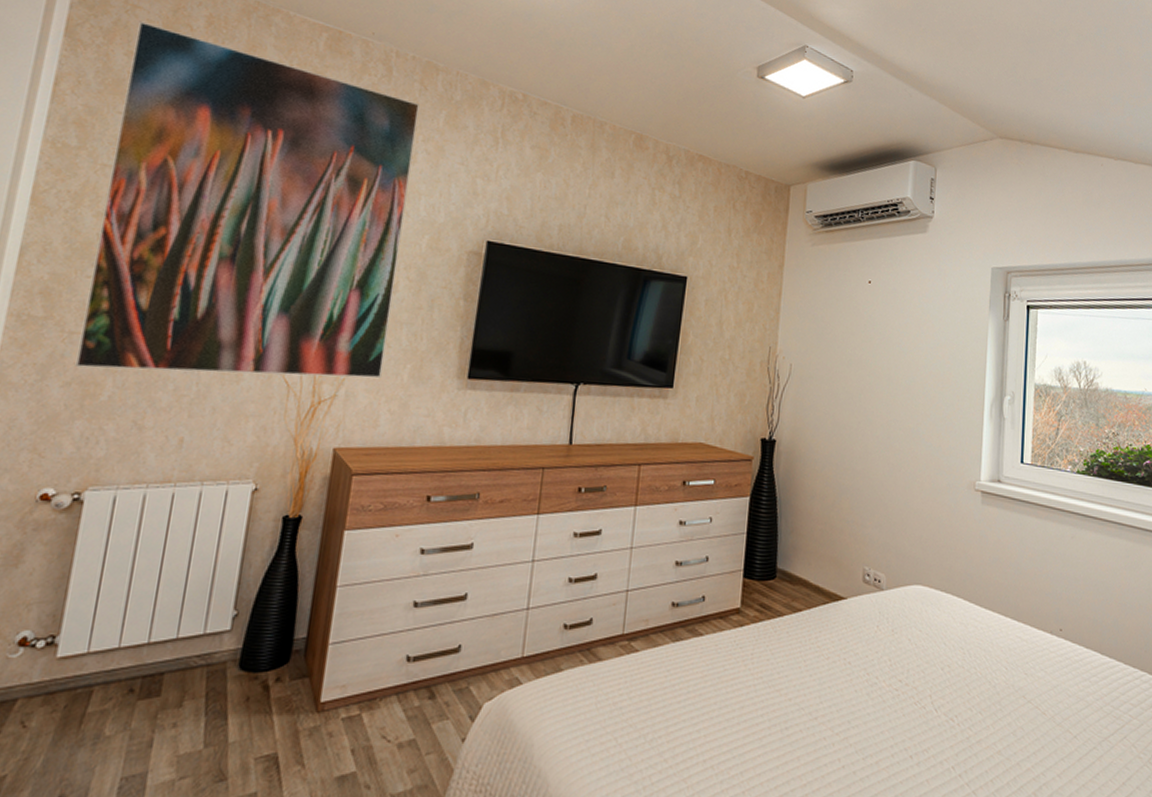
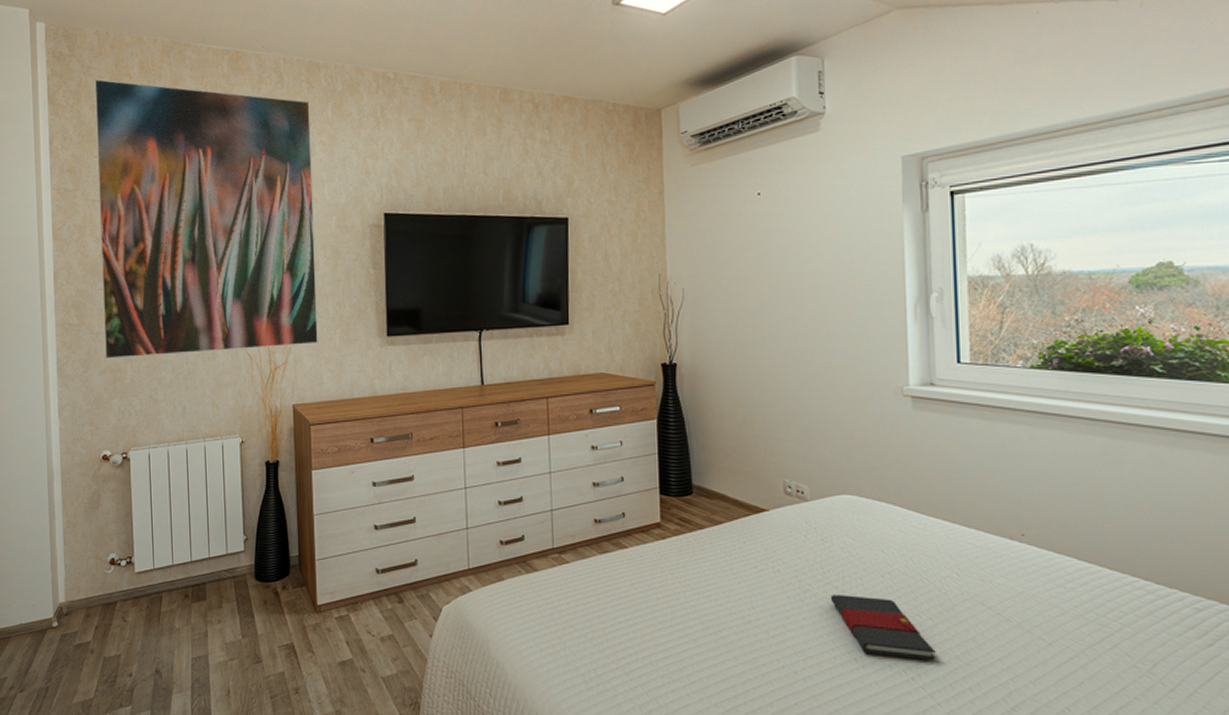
book: none [894,688,982,755] -> present [830,594,936,660]

